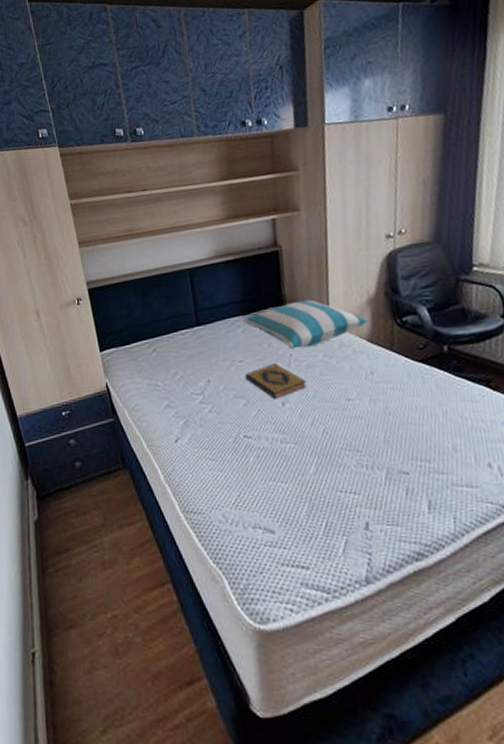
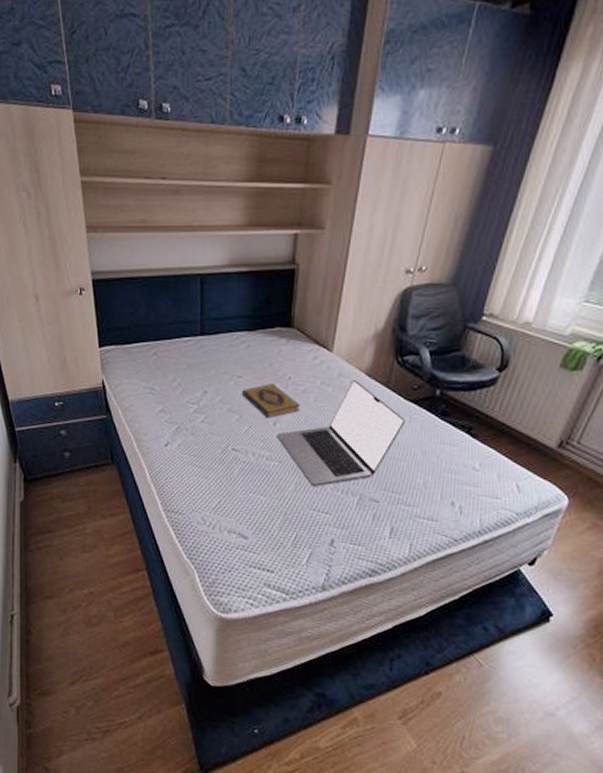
pillow: present [242,299,368,350] -> none [248,324,370,373]
laptop: none [288,348,419,466] -> present [277,380,405,487]

